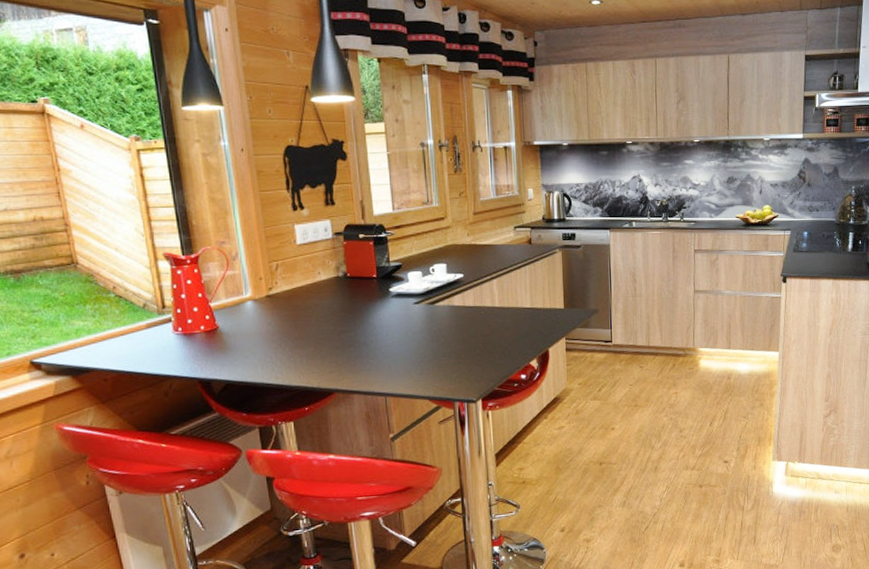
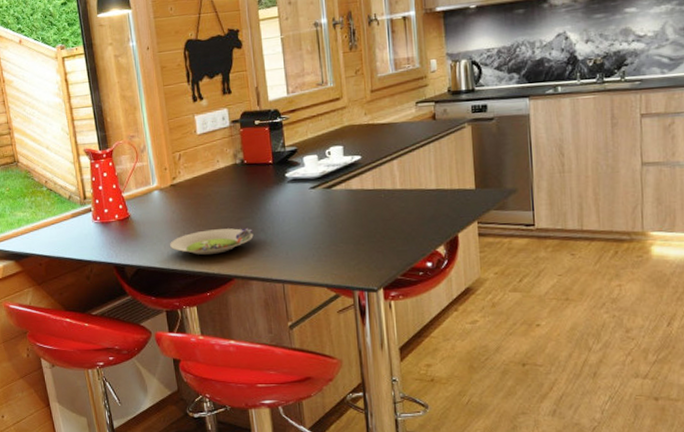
salad plate: none [265,341,356,369] -> present [170,227,254,255]

